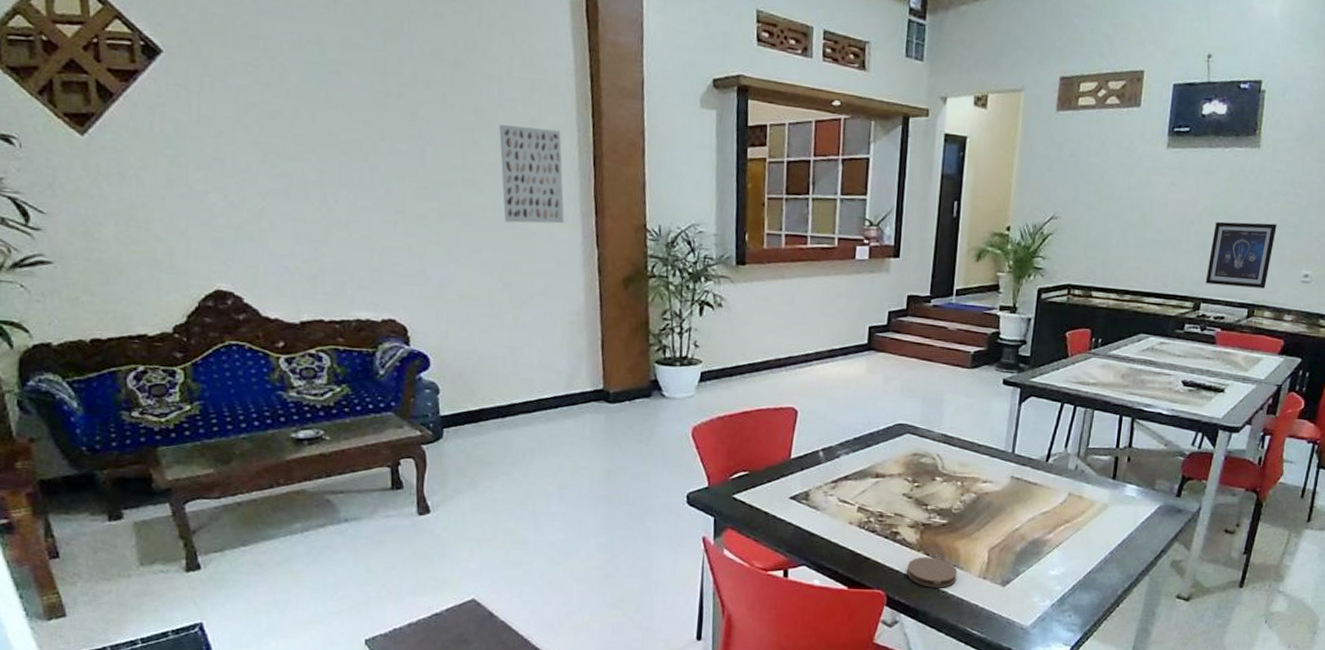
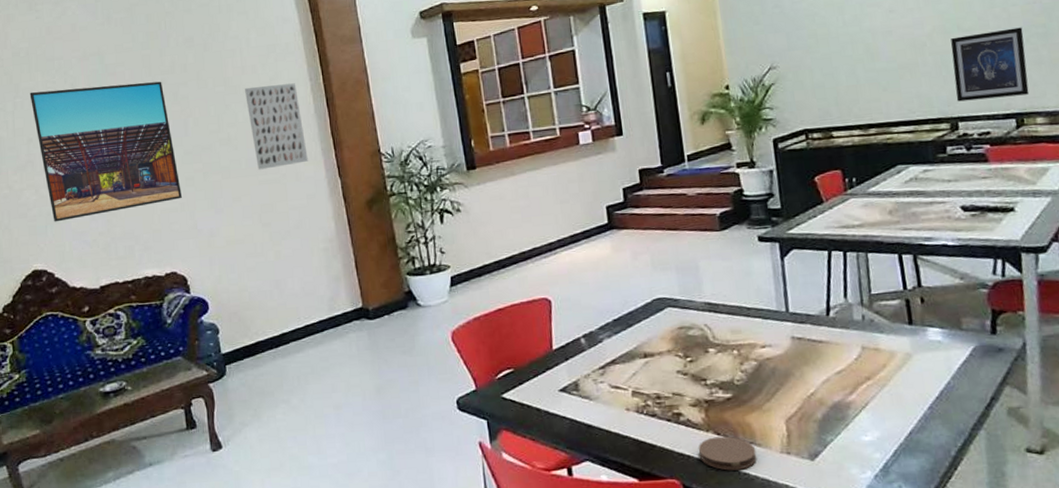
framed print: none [223,73,410,239] -> present [29,81,182,222]

